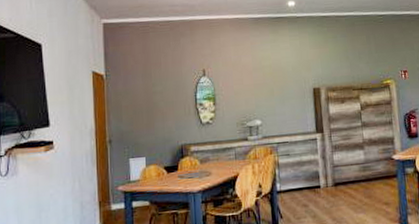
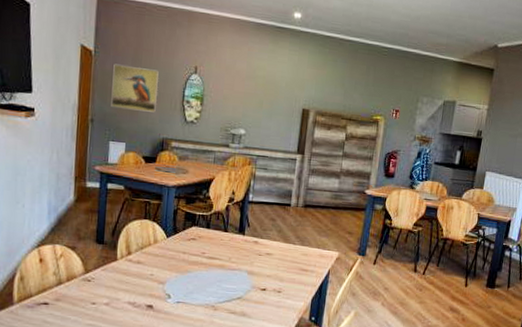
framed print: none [125,80,171,124] -> present [111,64,159,113]

